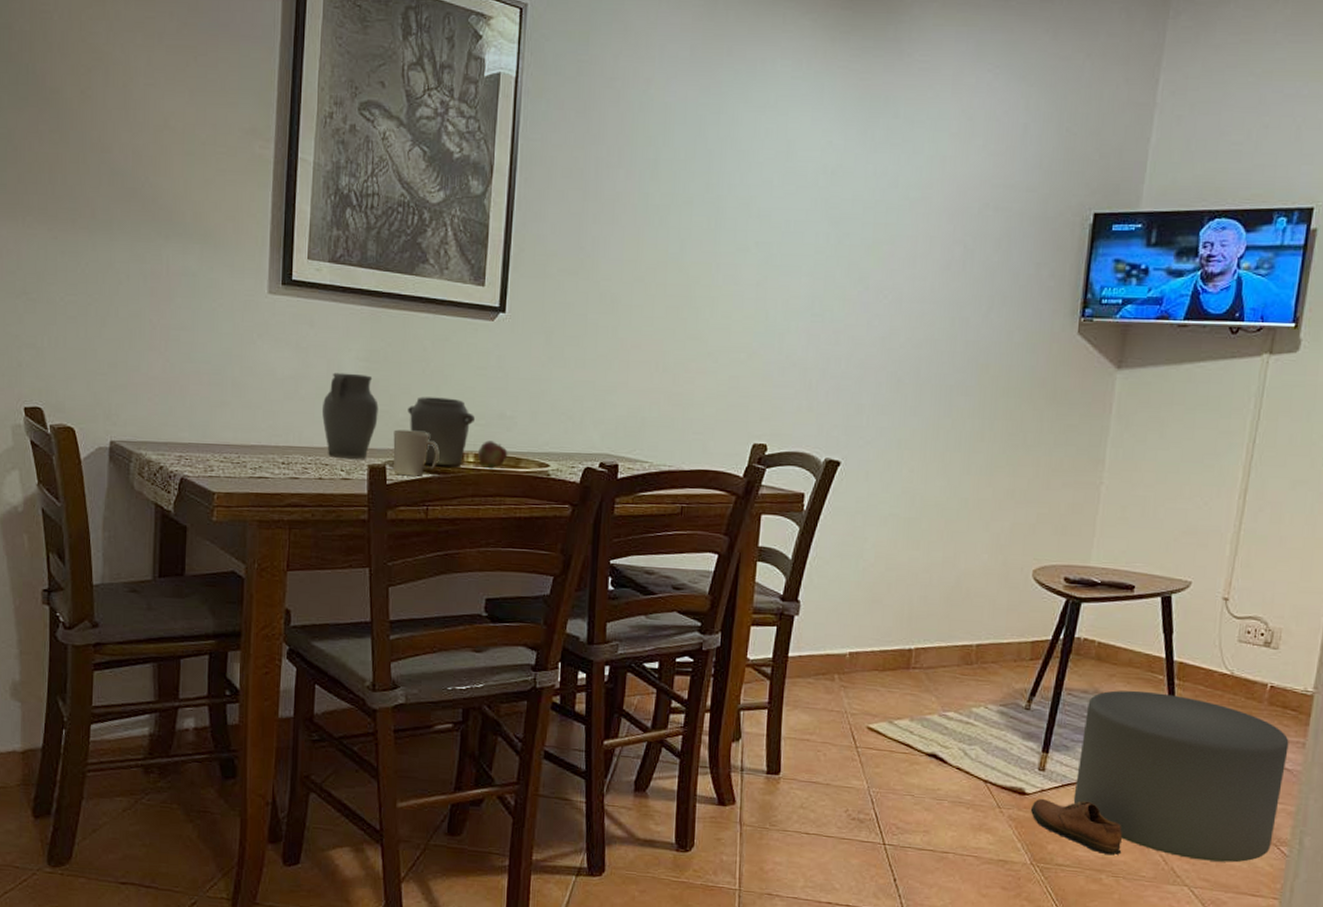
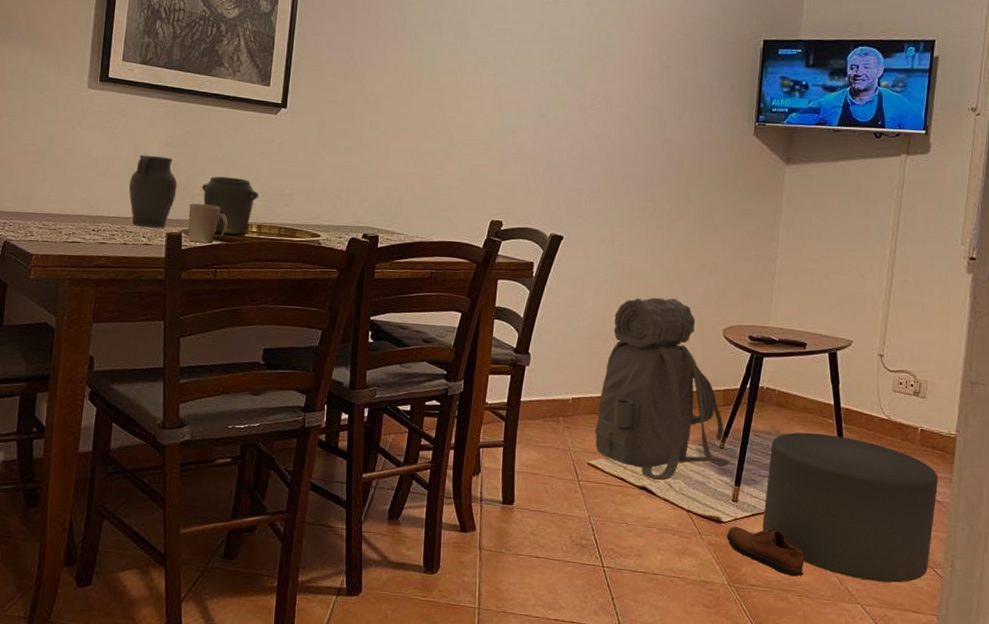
fruit: present [477,440,508,468] -> none [259,214,286,237]
backpack: none [875,533,1037,747] -> present [594,297,729,481]

